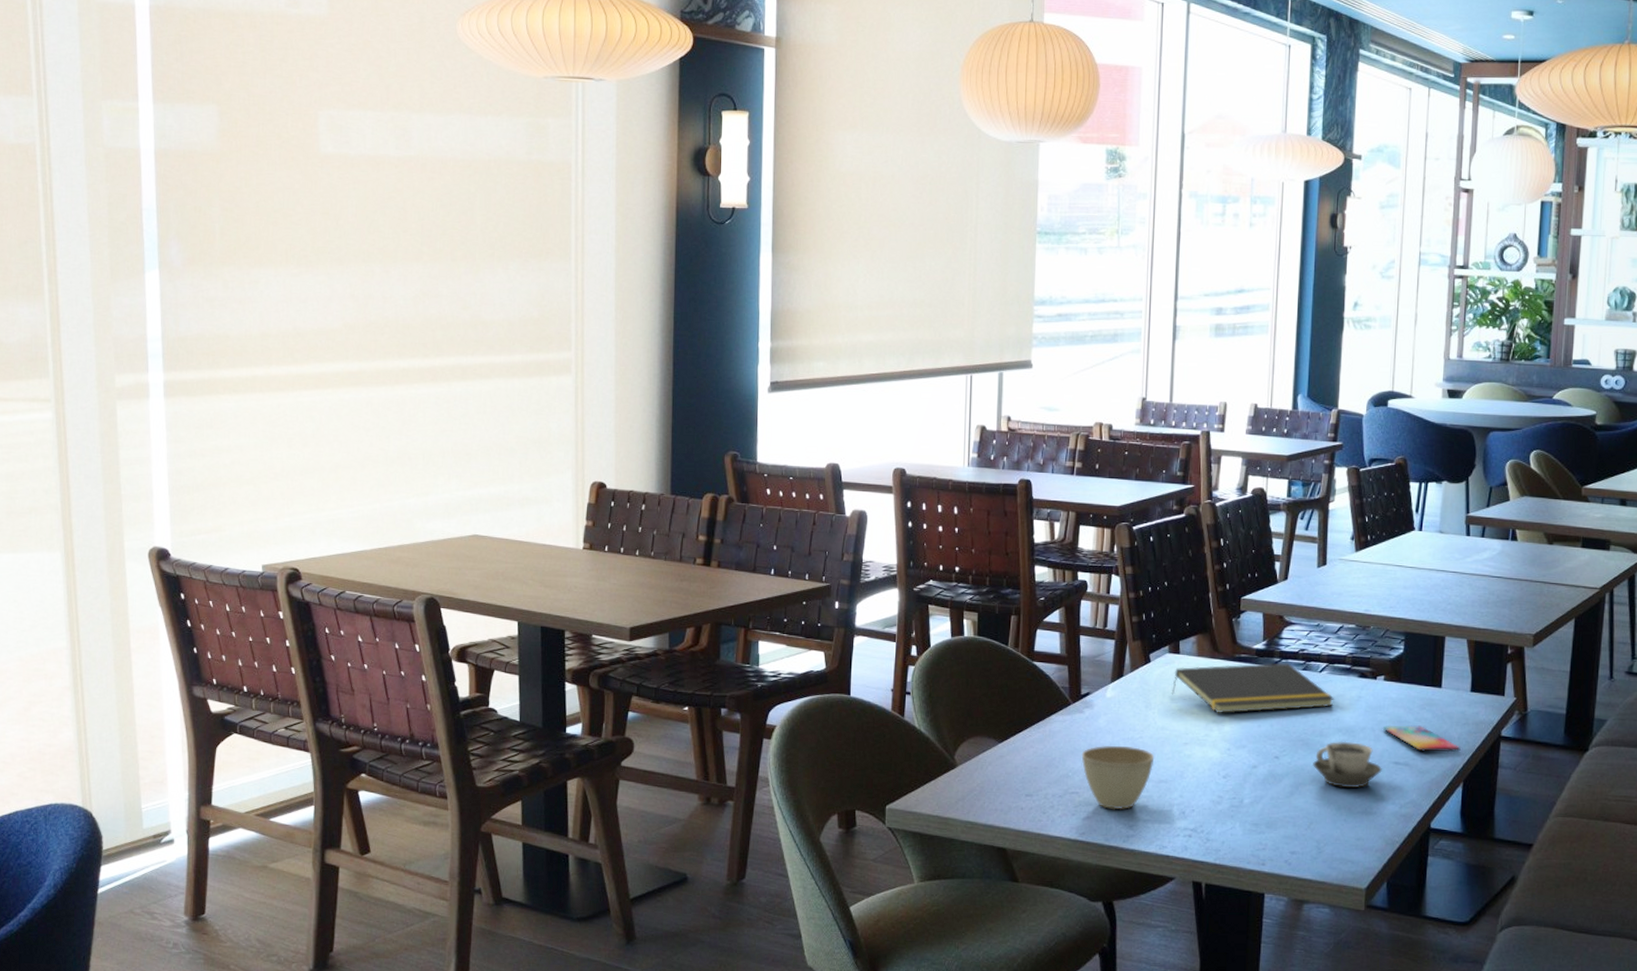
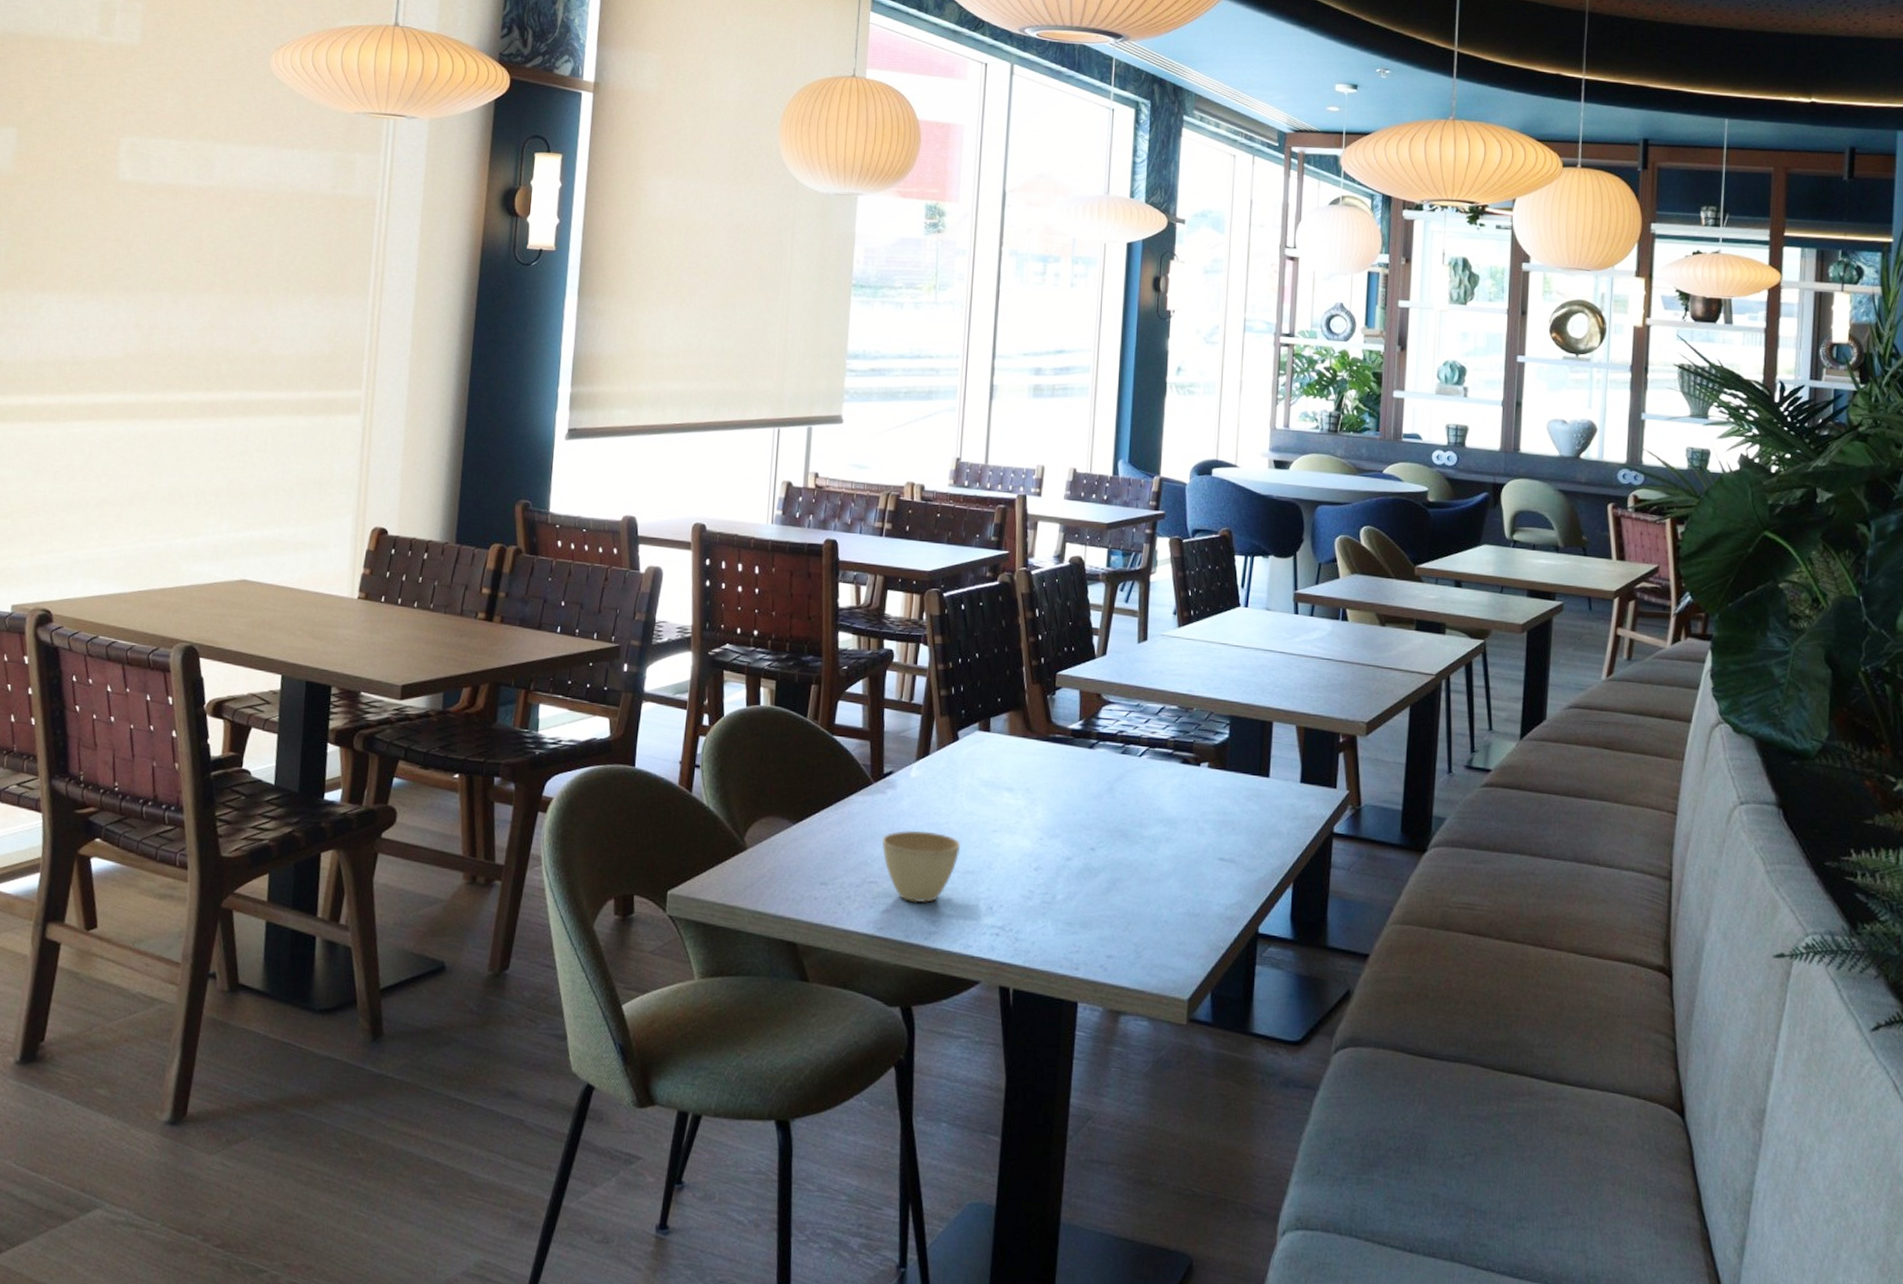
notepad: present [1171,663,1334,714] -> none [980,745,1155,800]
cup: present [1312,741,1382,788] -> none [1130,833,1206,886]
smartphone: present [1383,724,1461,753] -> none [1207,816,1290,849]

